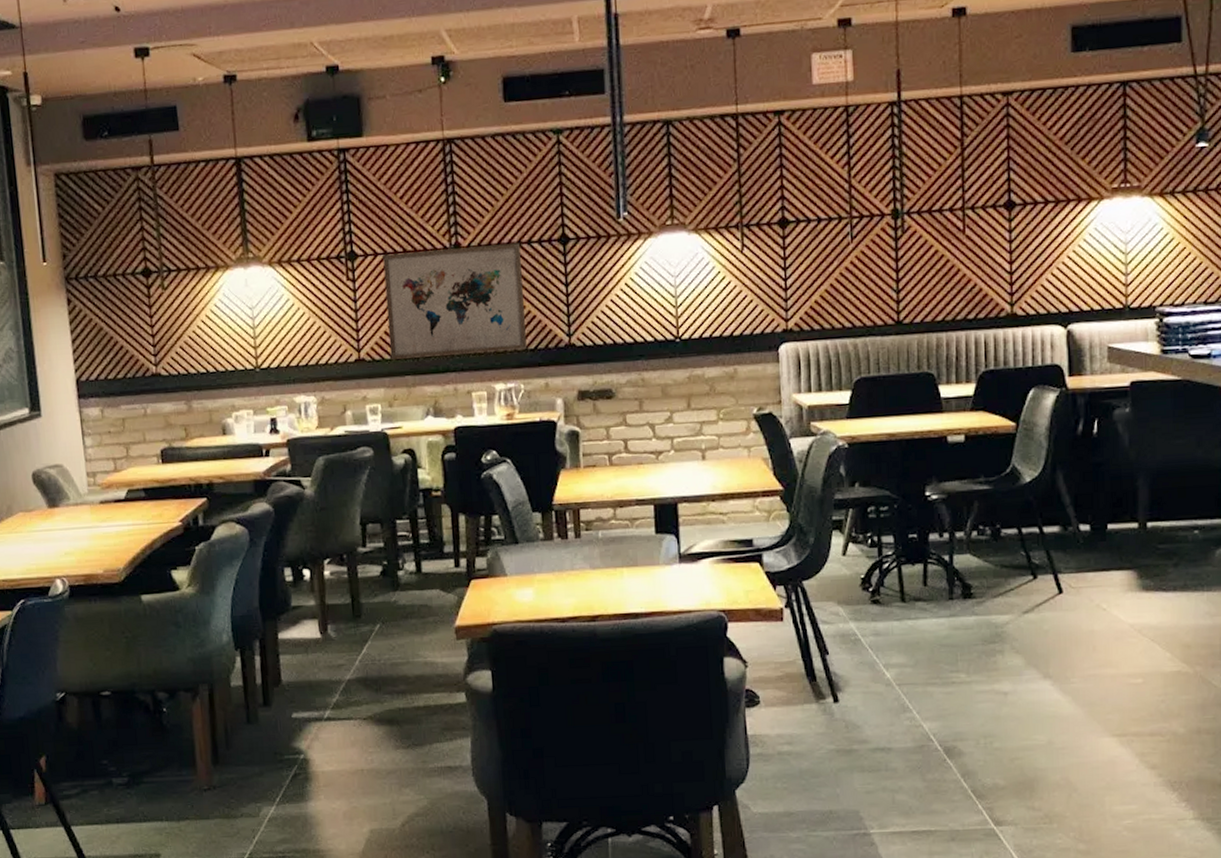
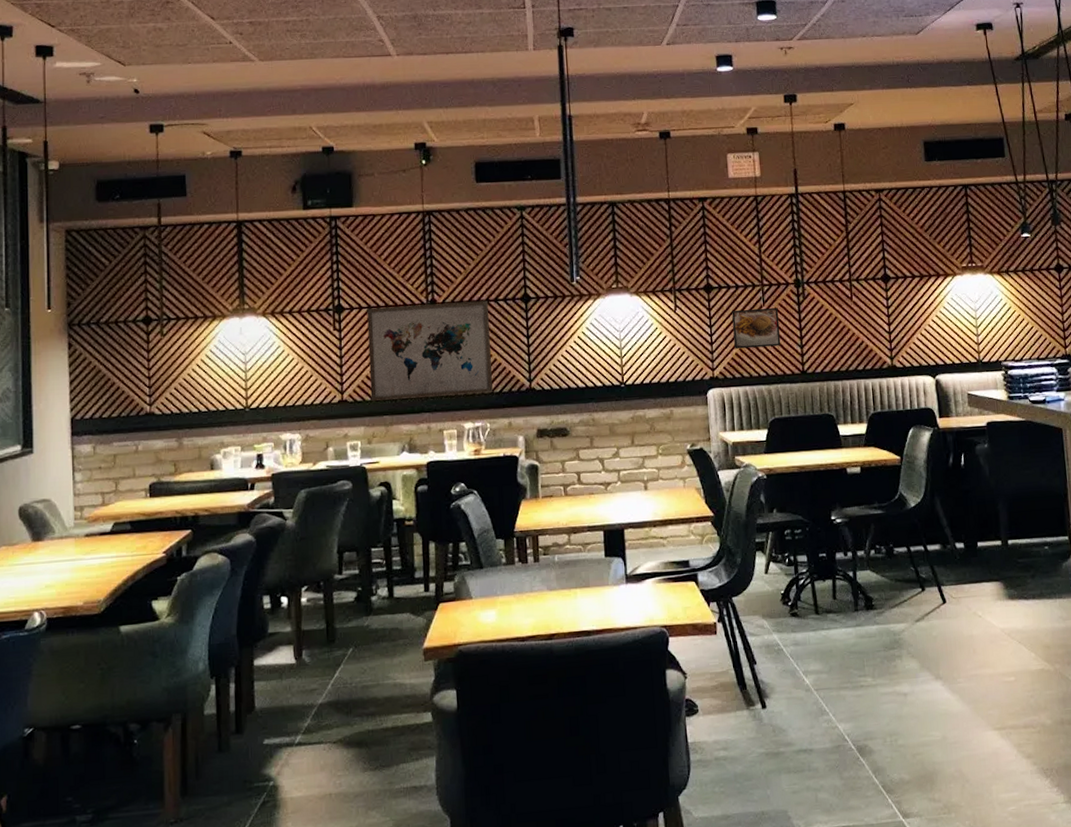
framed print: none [812,244,872,296] -> present [732,307,781,349]

